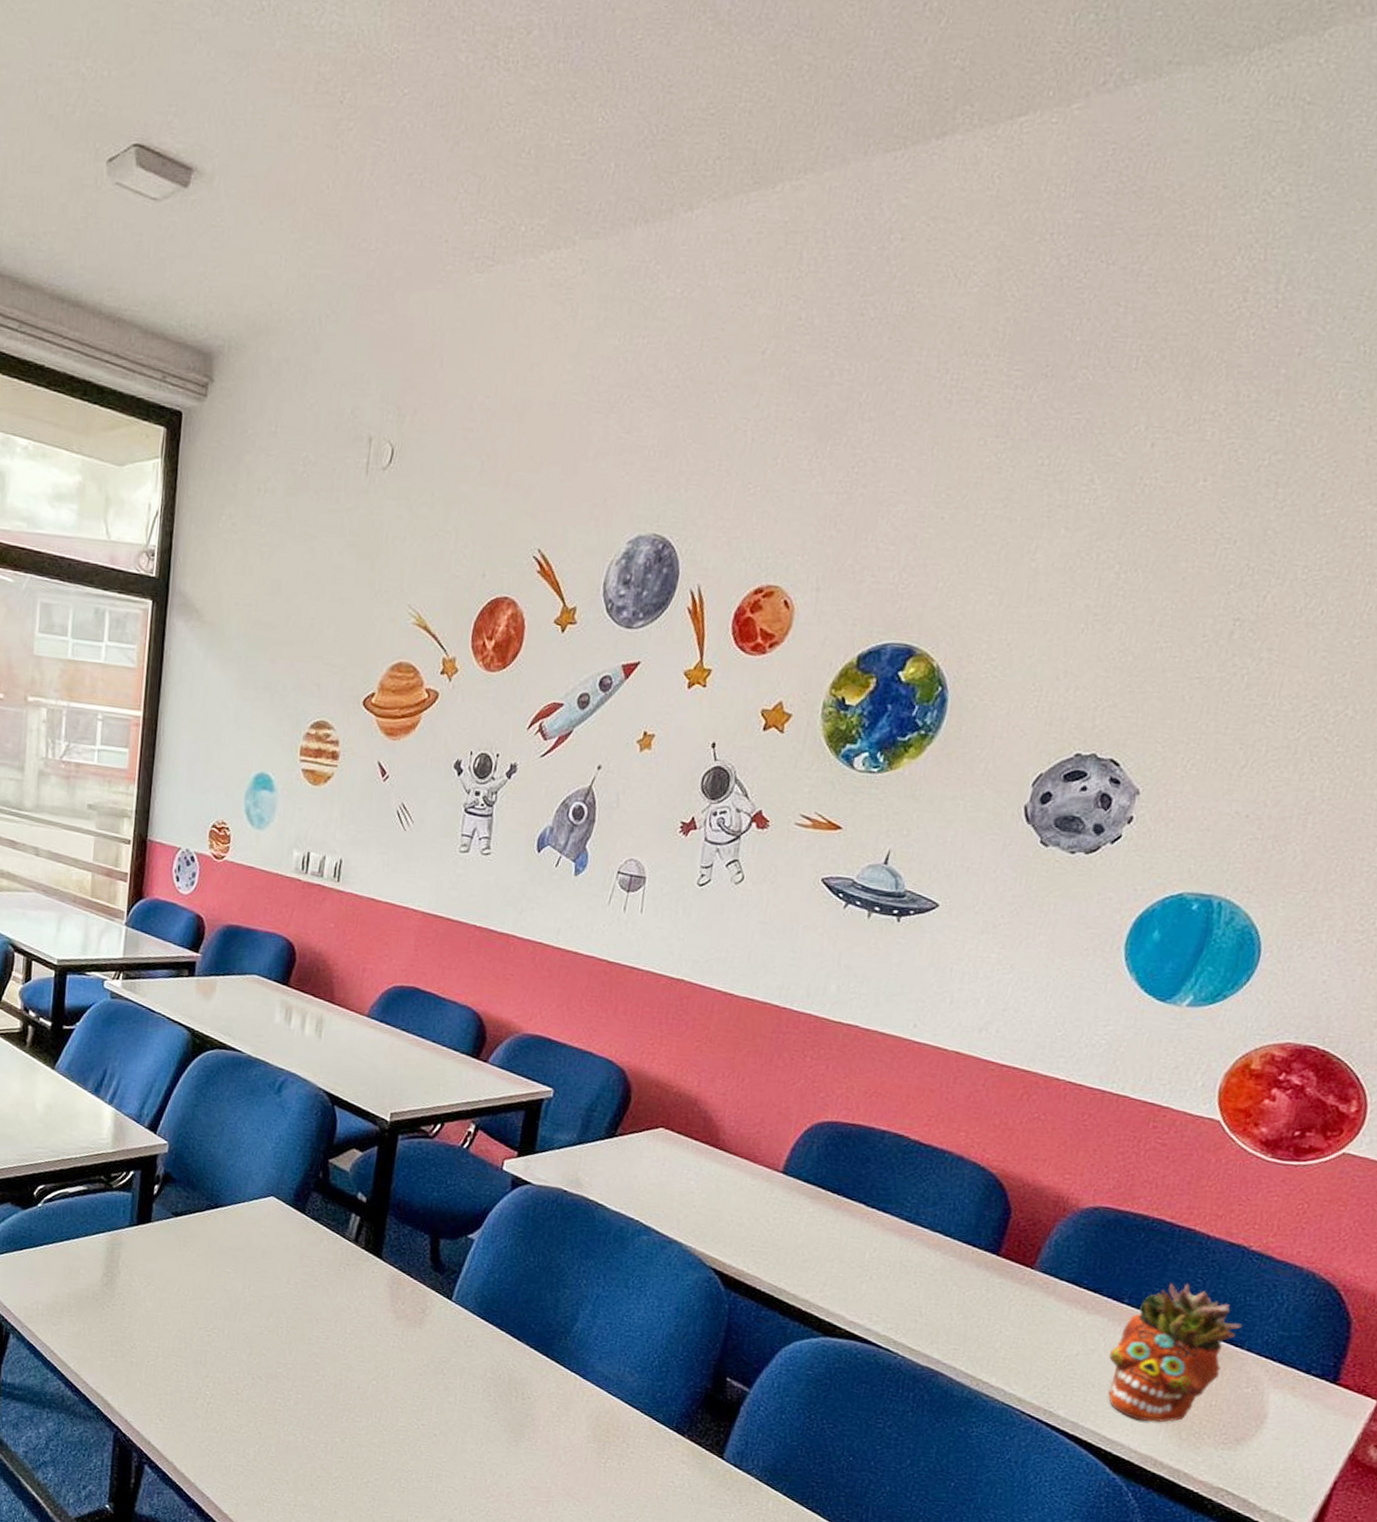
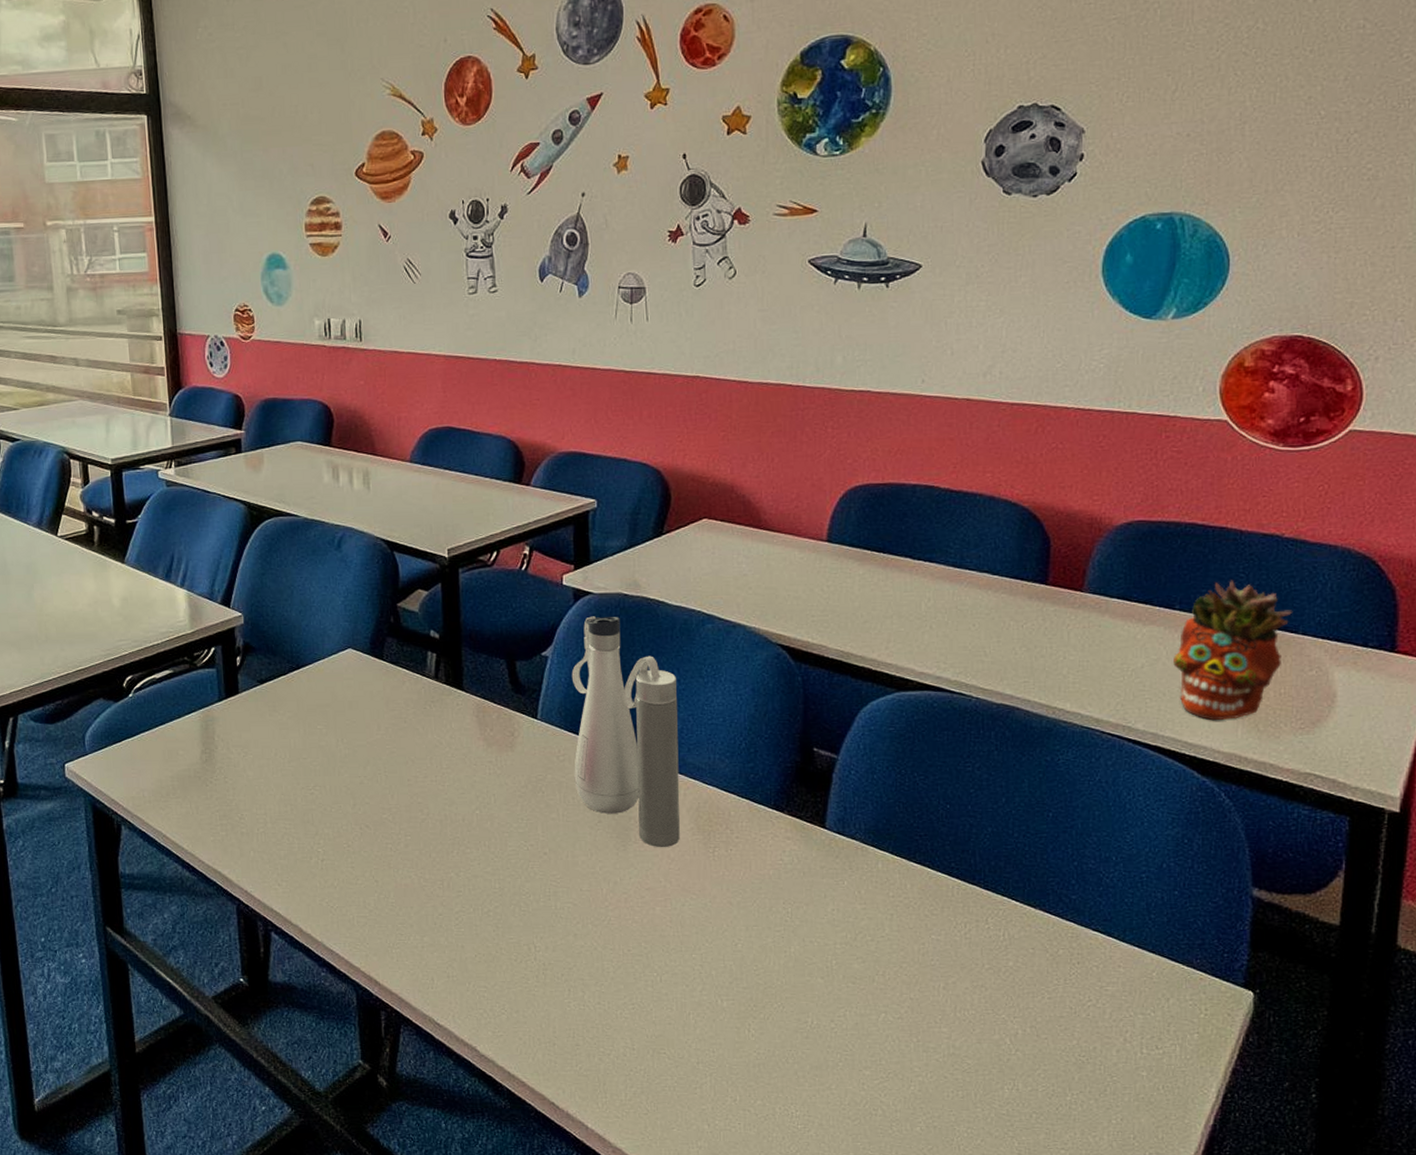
water bottle: none [478,1206,601,1451] -> present [571,616,680,848]

